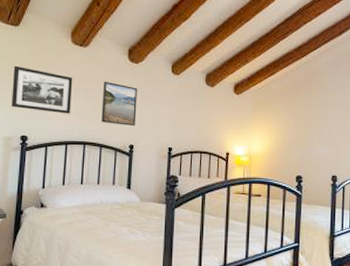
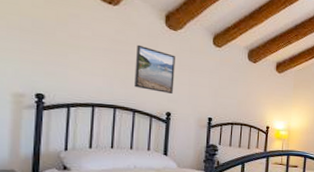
picture frame: present [12,65,73,114] -> none [22,14,100,75]

